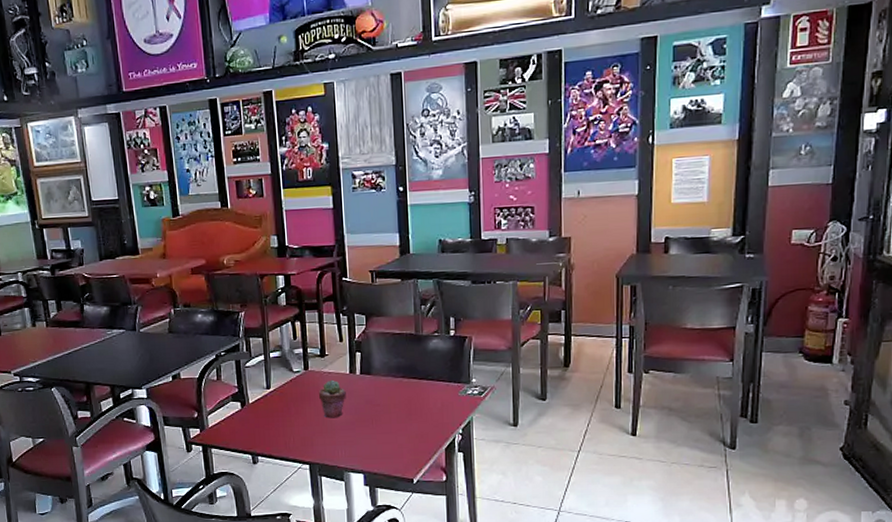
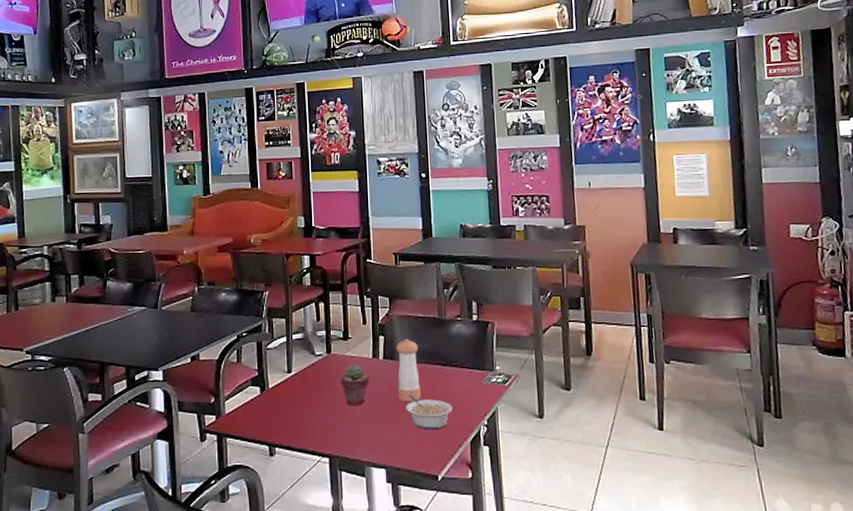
pepper shaker: none [373,354,397,414] -> present [396,338,421,403]
legume: none [382,406,429,439] -> present [405,394,453,430]

